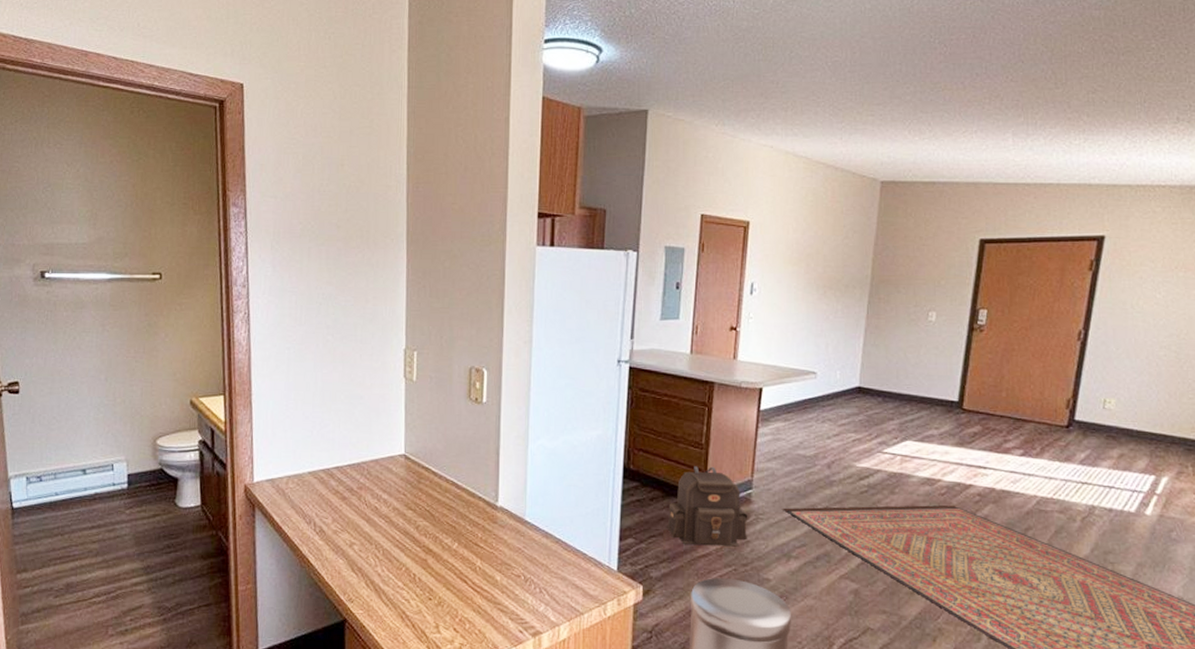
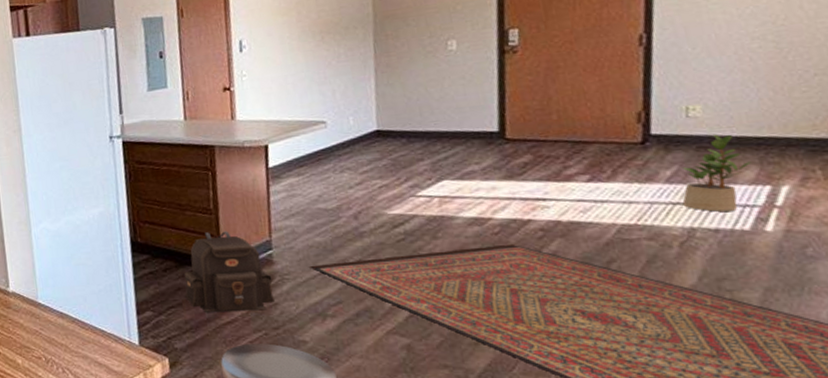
potted plant: none [1089,426,1144,495] -> present [682,134,751,212]

